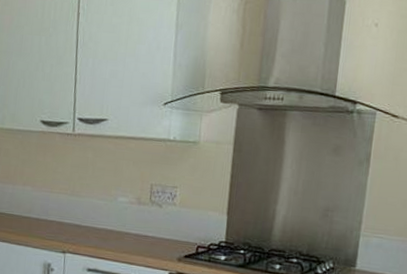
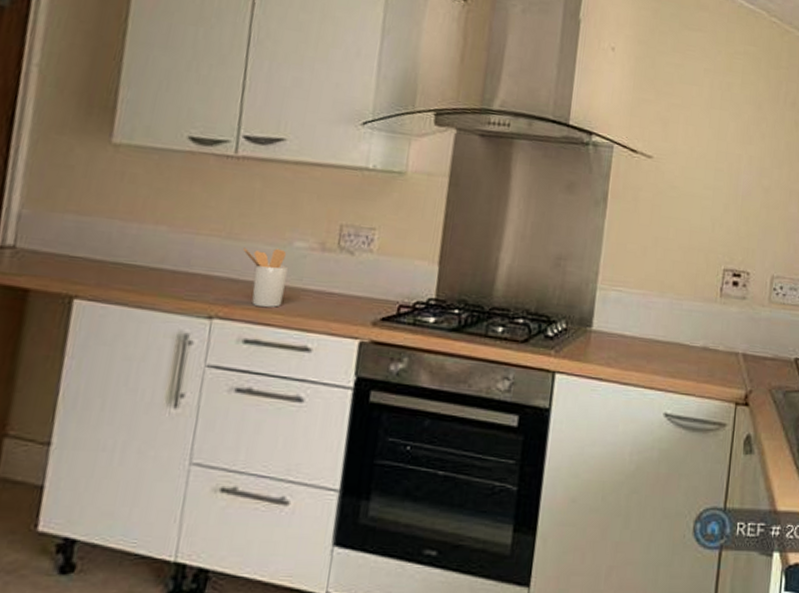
utensil holder: none [83,202,116,246] -> present [243,248,289,308]

